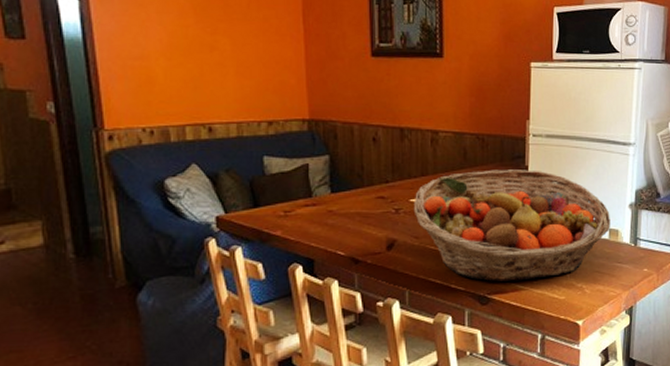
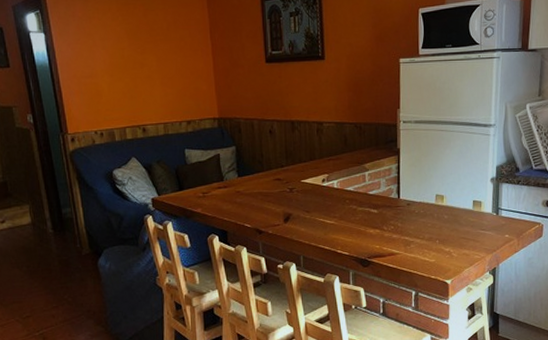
fruit basket: present [413,169,610,282] -> none [304,152,474,248]

